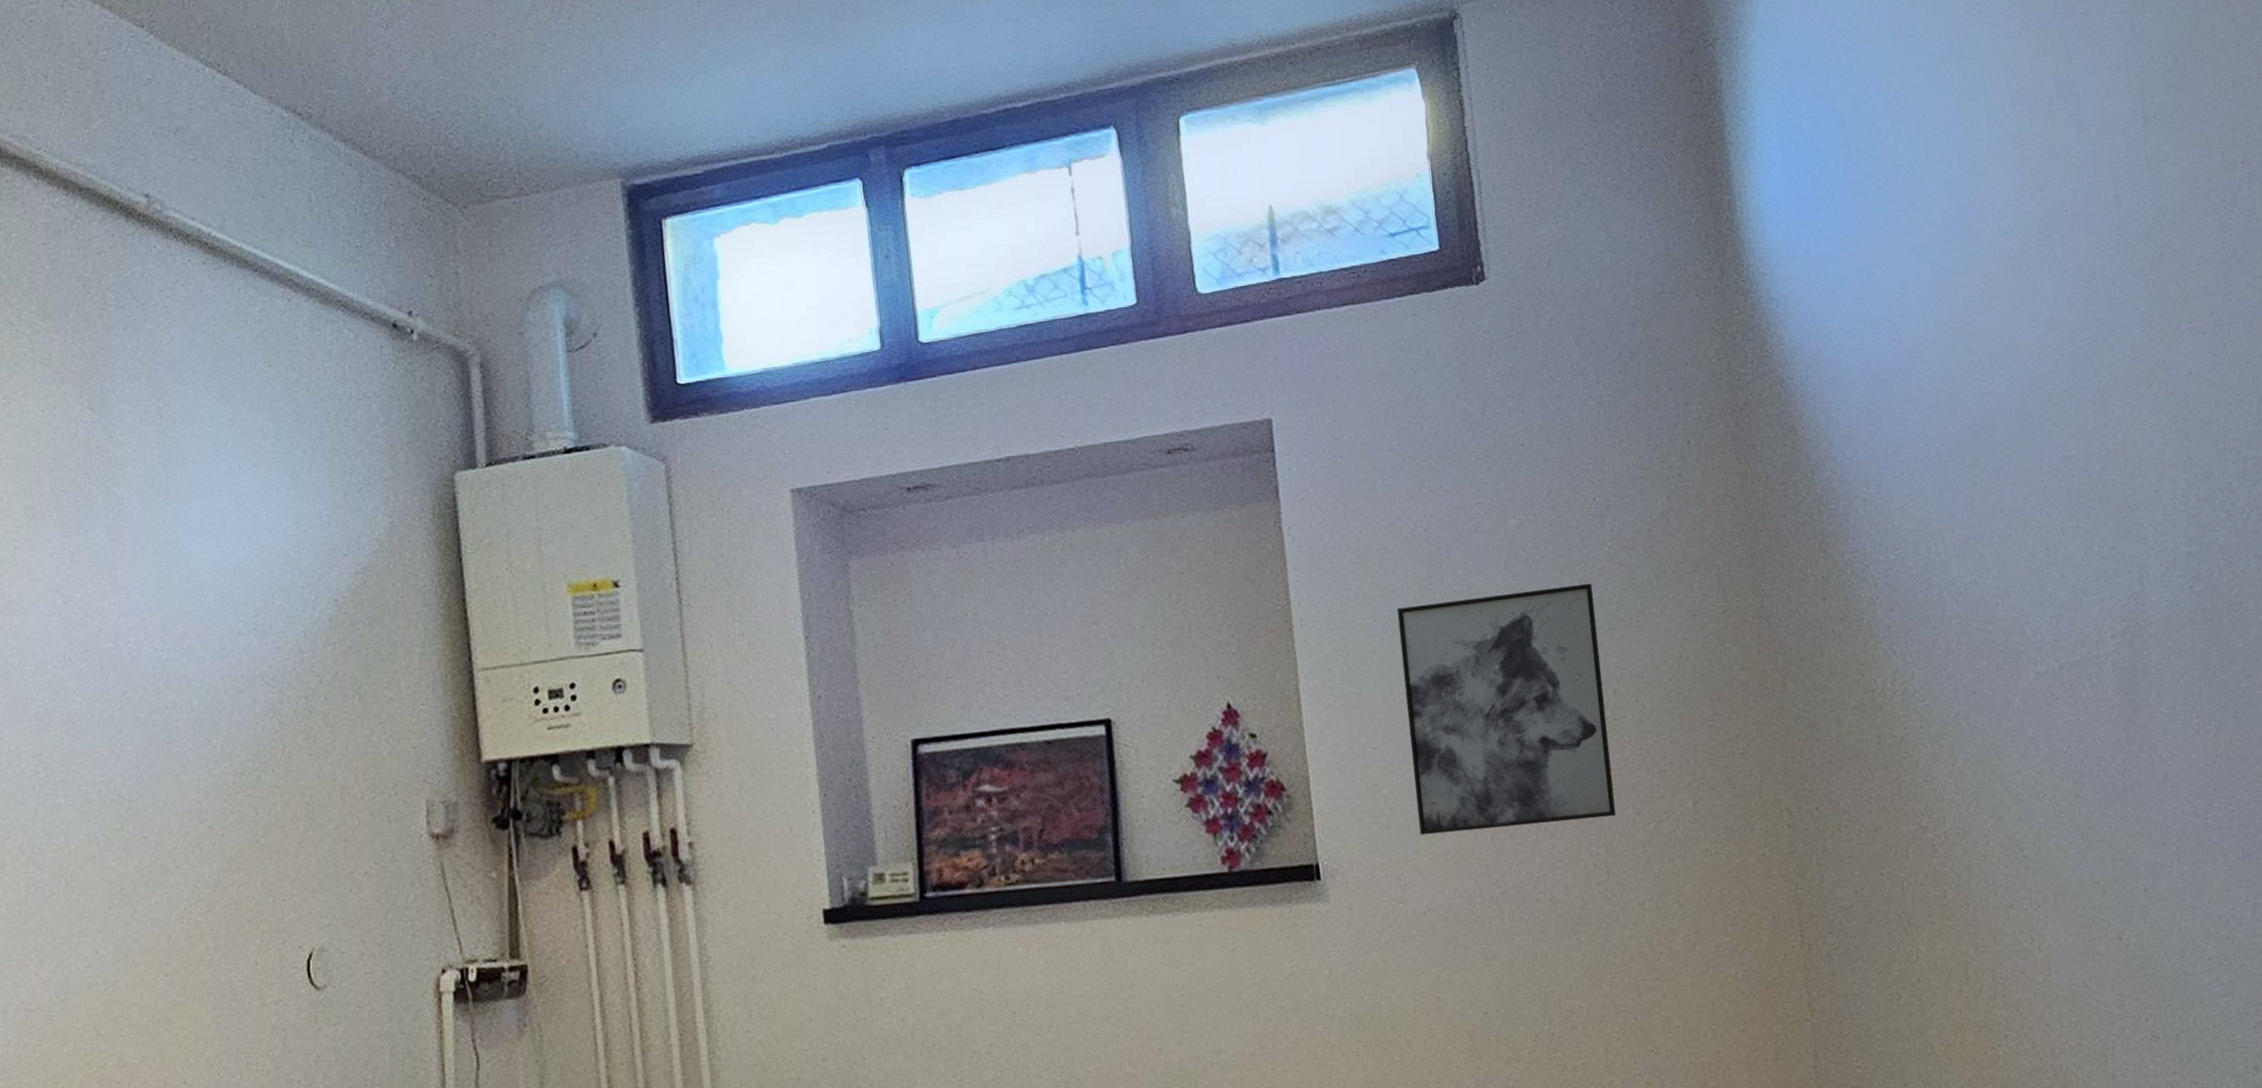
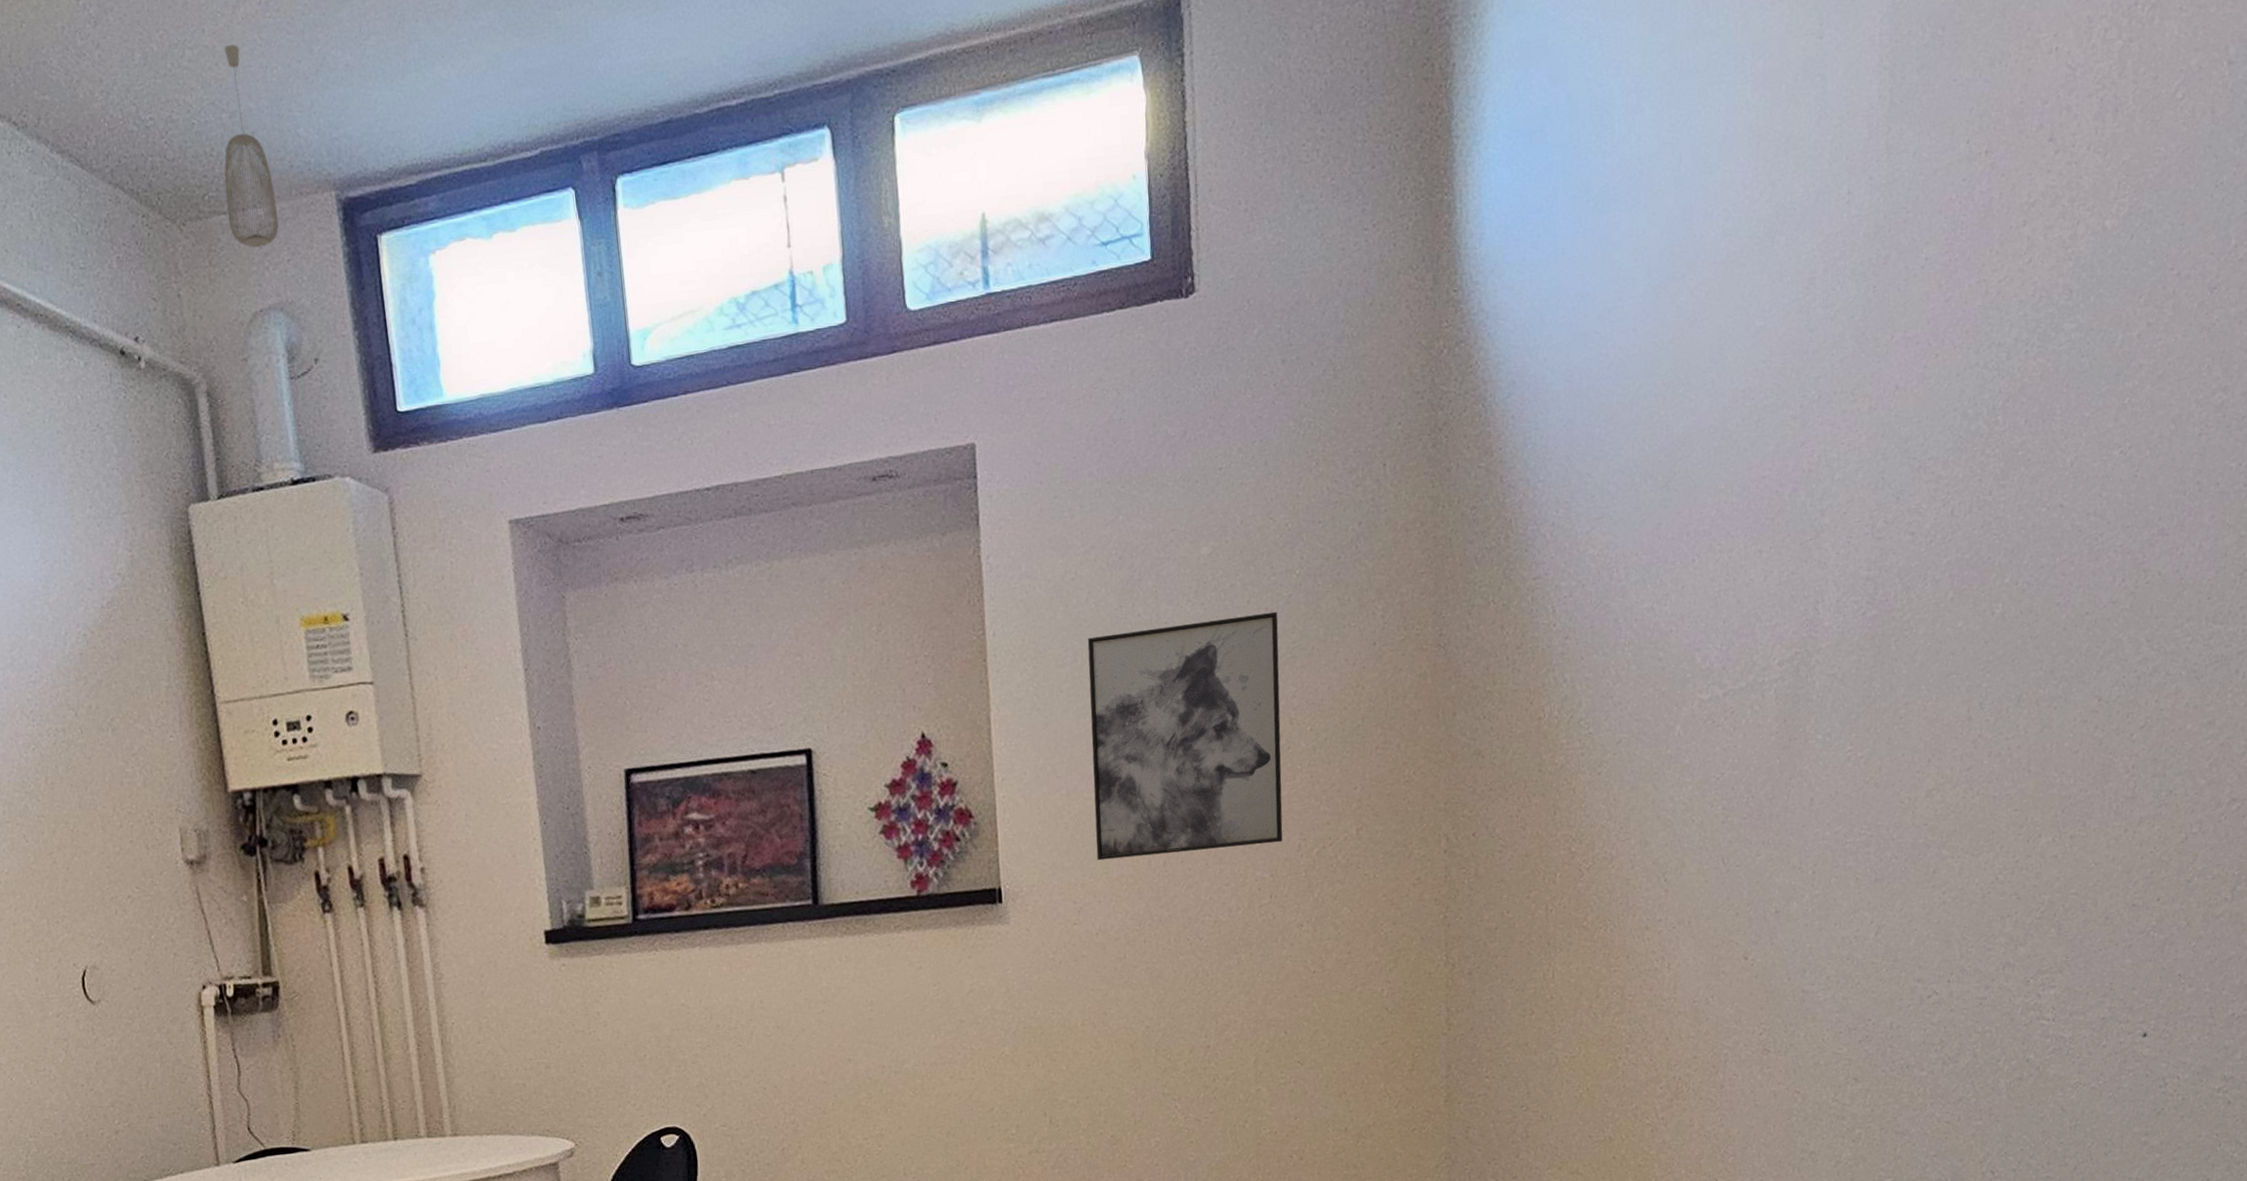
pendant light: none [508,47,562,230] -> present [224,44,279,248]

